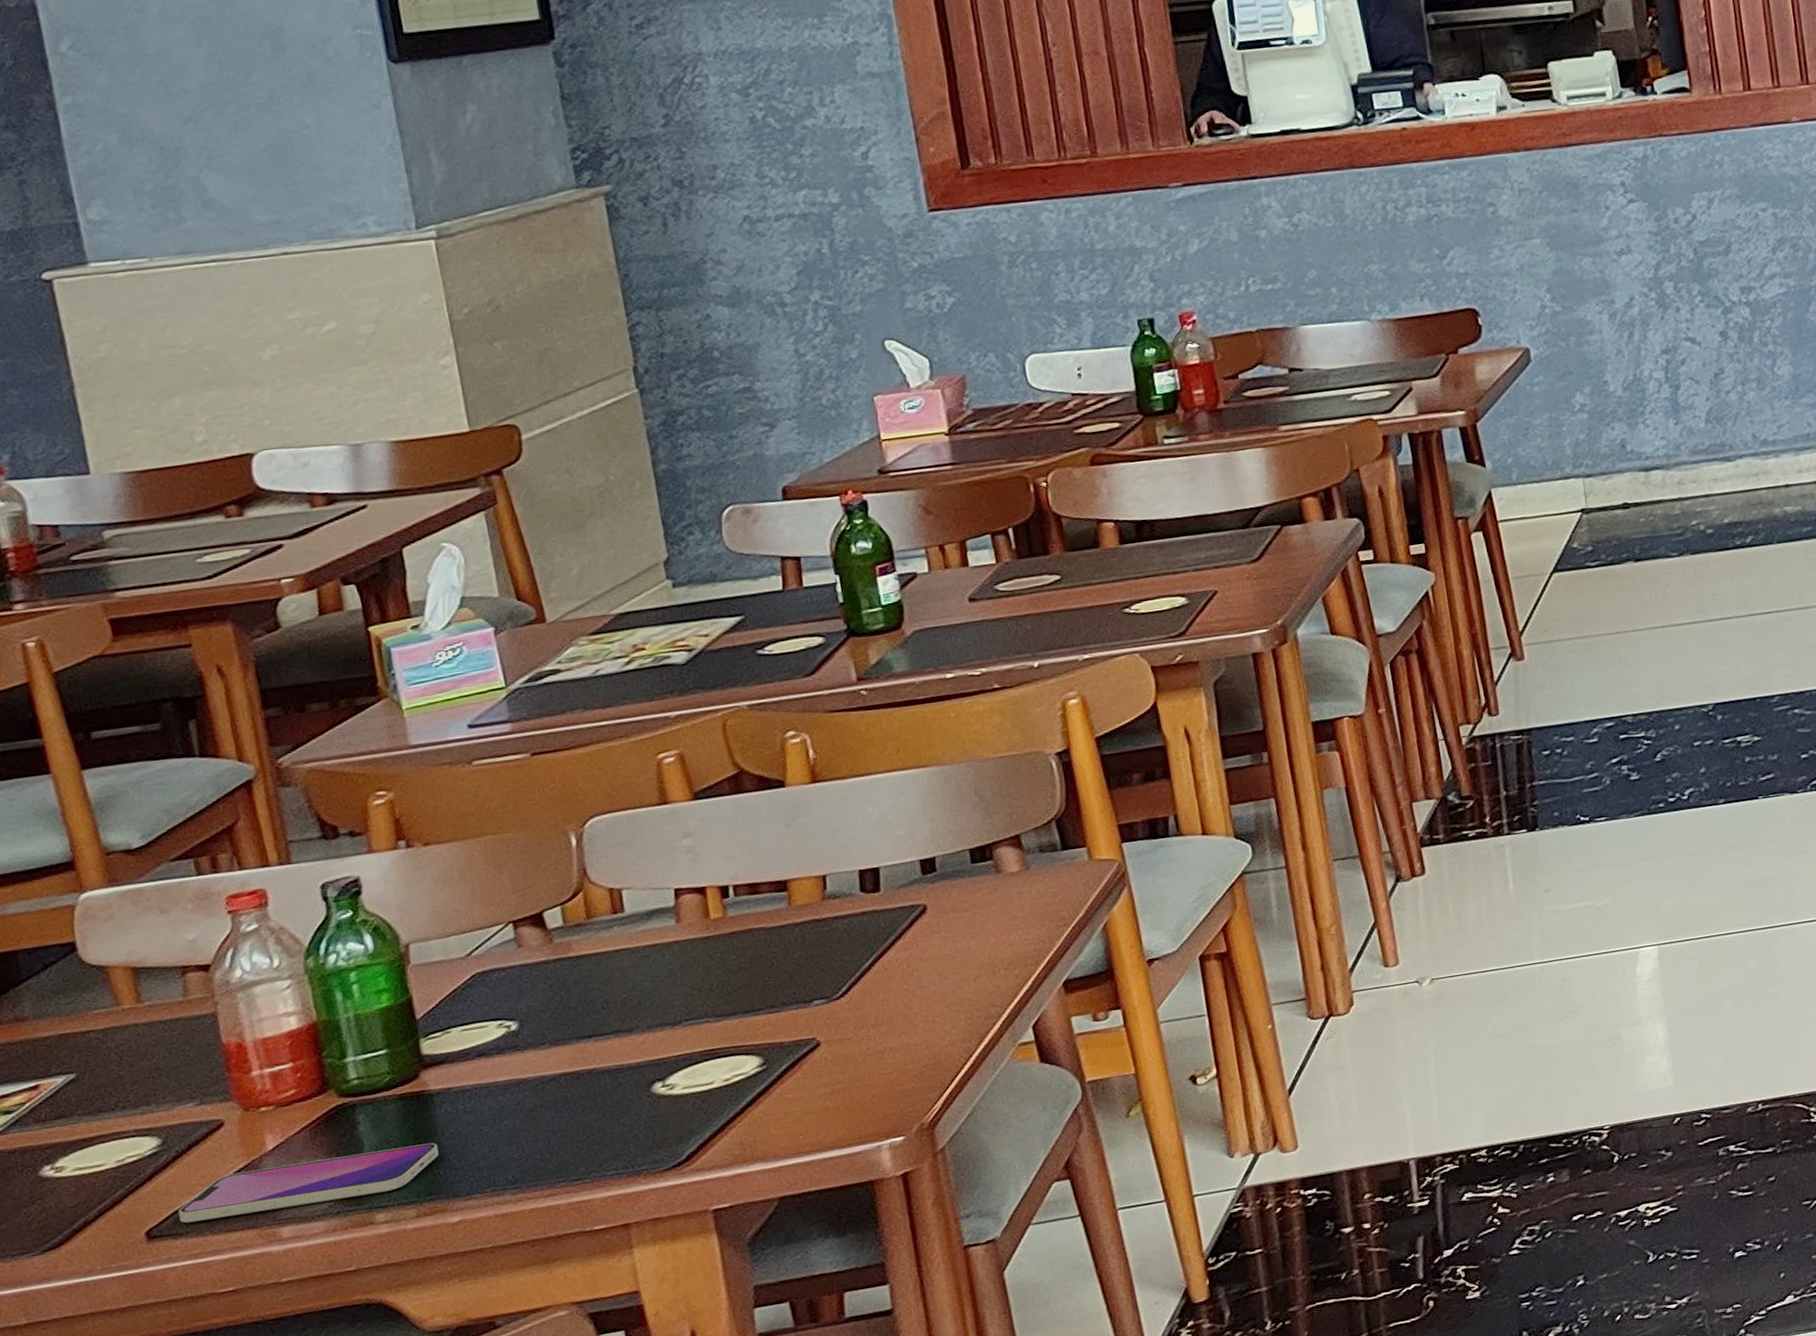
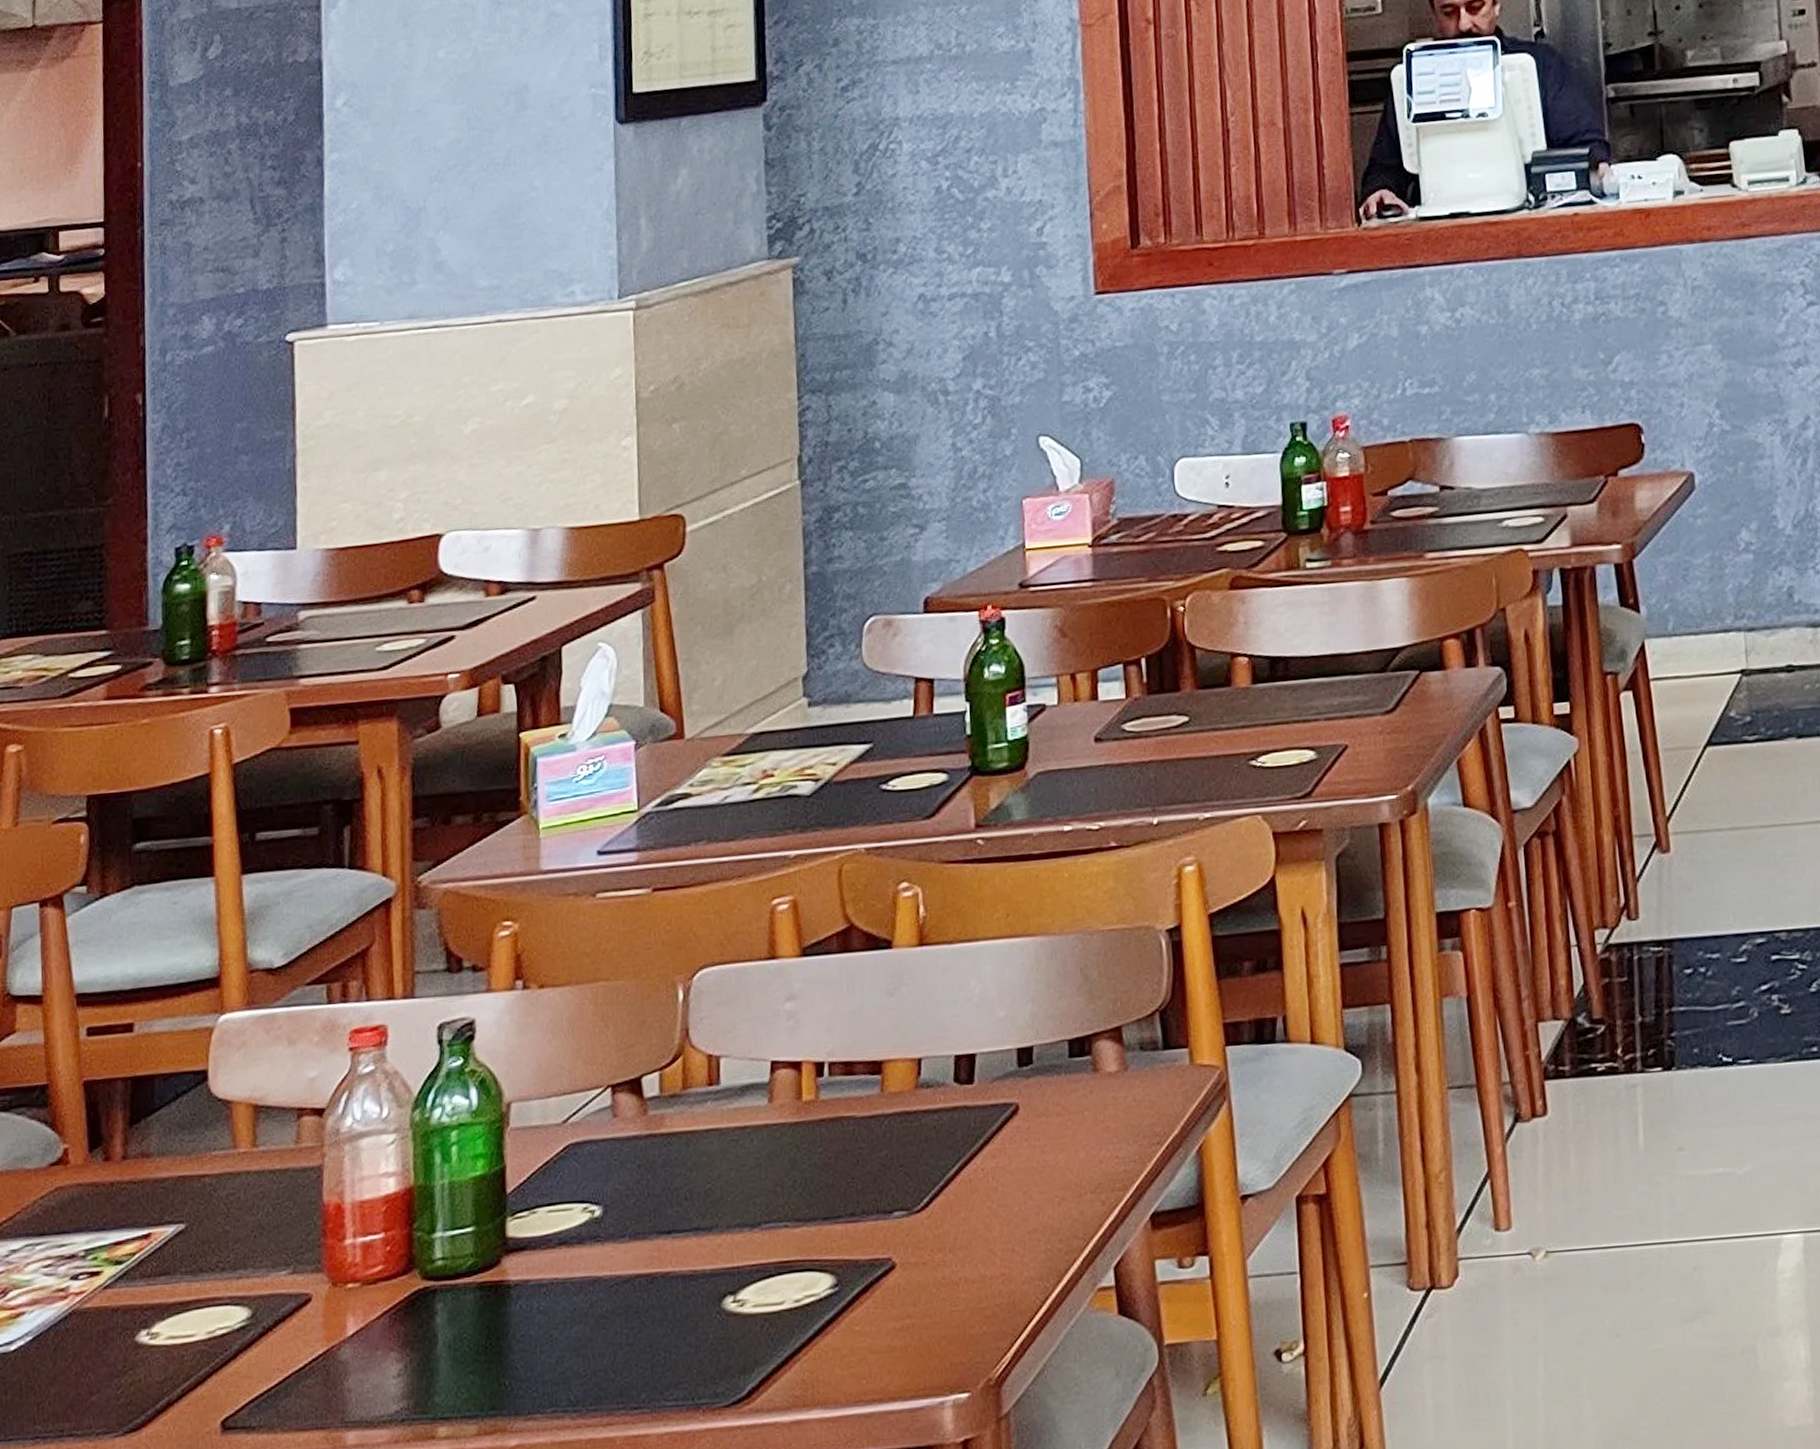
smartphone: present [178,1143,439,1223] -> none [254,1345,507,1415]

